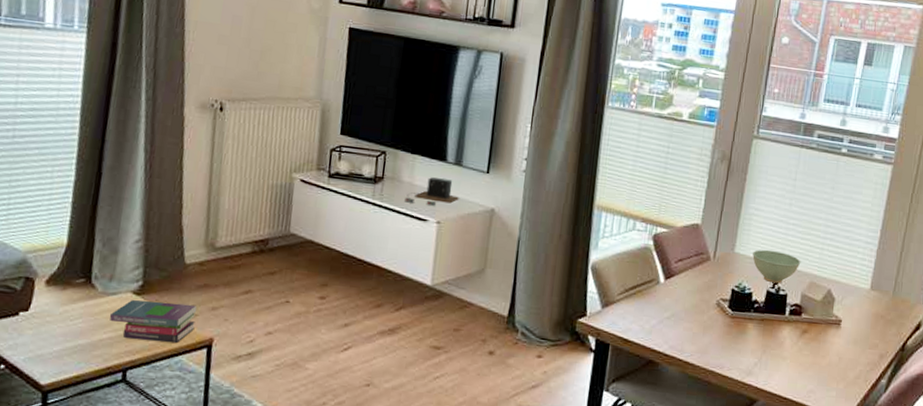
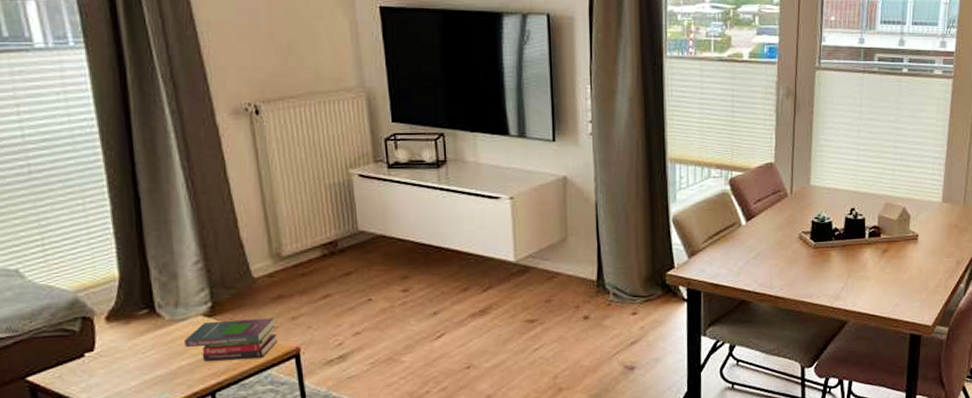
game console: present [405,177,460,207] -> none [473,153,530,183]
bowl: present [752,249,801,284] -> none [828,178,875,210]

